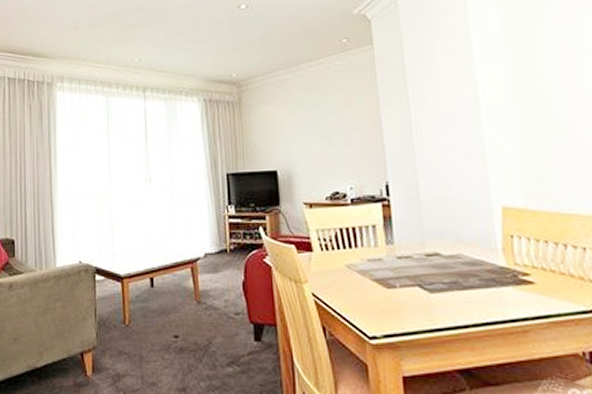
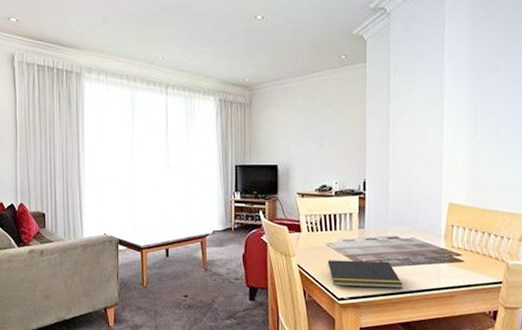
notepad: none [350,286,455,322] -> present [327,260,404,288]

